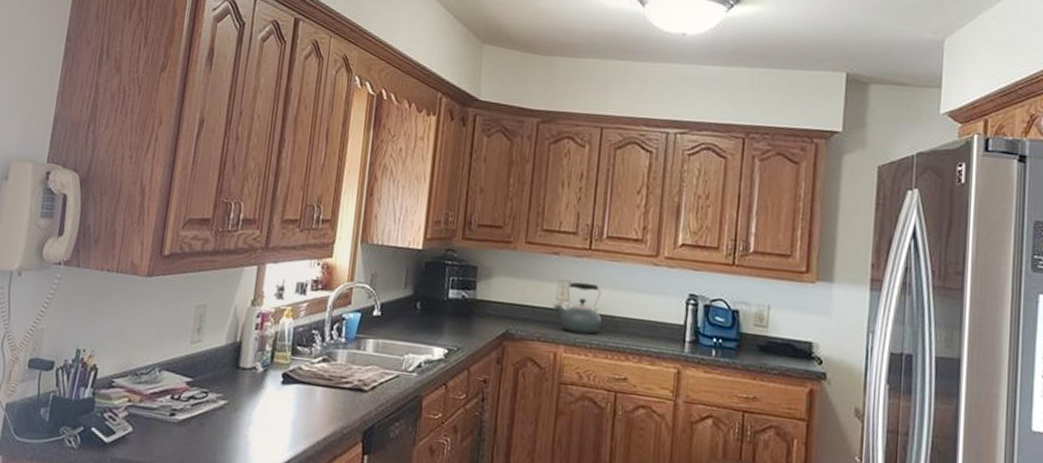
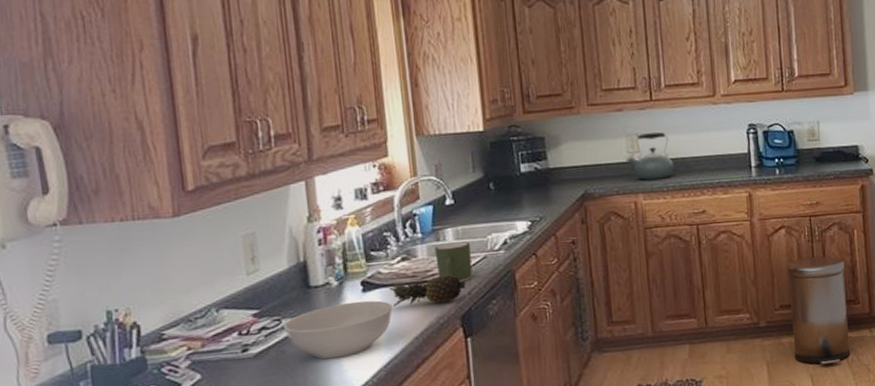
bowl: none [208,390,304,444] -> present [283,300,393,360]
fruit: none [305,381,375,413] -> present [389,274,466,307]
mug: none [351,353,387,396] -> present [434,241,472,282]

